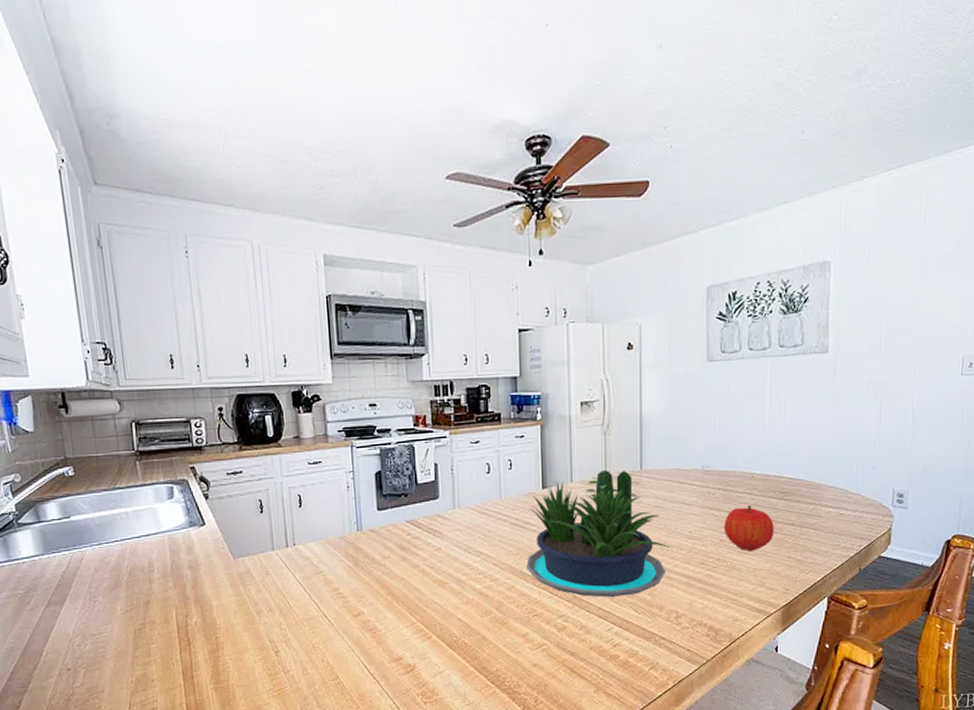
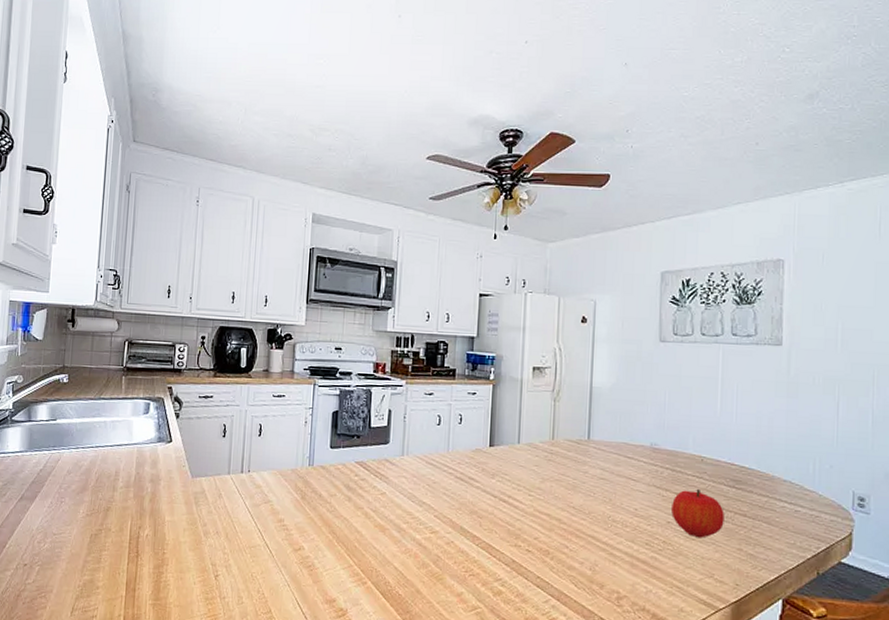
potted plant: present [526,470,671,598] -> none [467,436,615,568]

